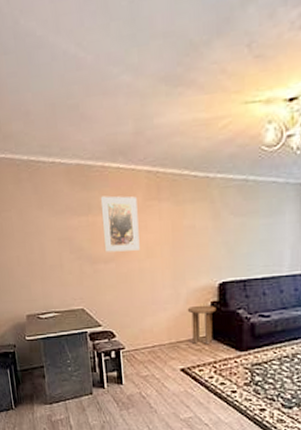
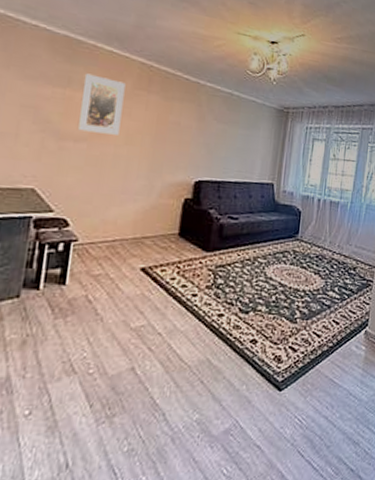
side table: present [187,305,217,345] -> none [158,200,189,243]

